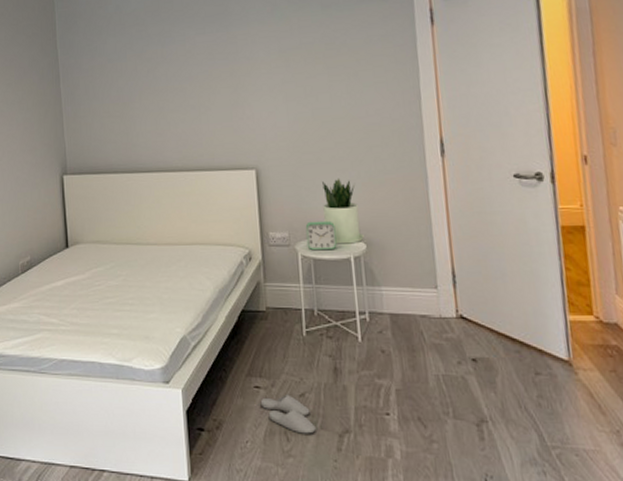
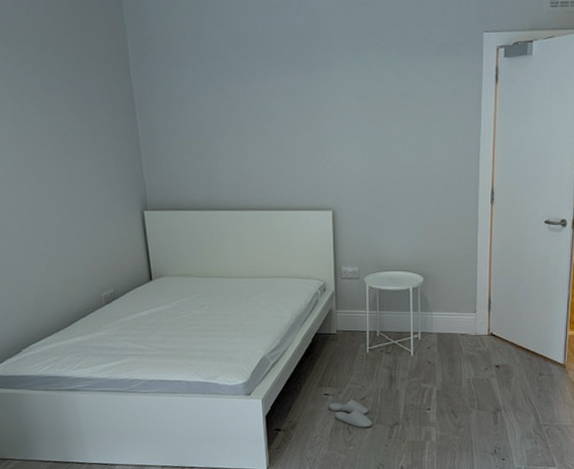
alarm clock: present [305,220,337,251] -> none [373,257,399,283]
planter: present [322,178,364,244] -> none [390,220,422,277]

